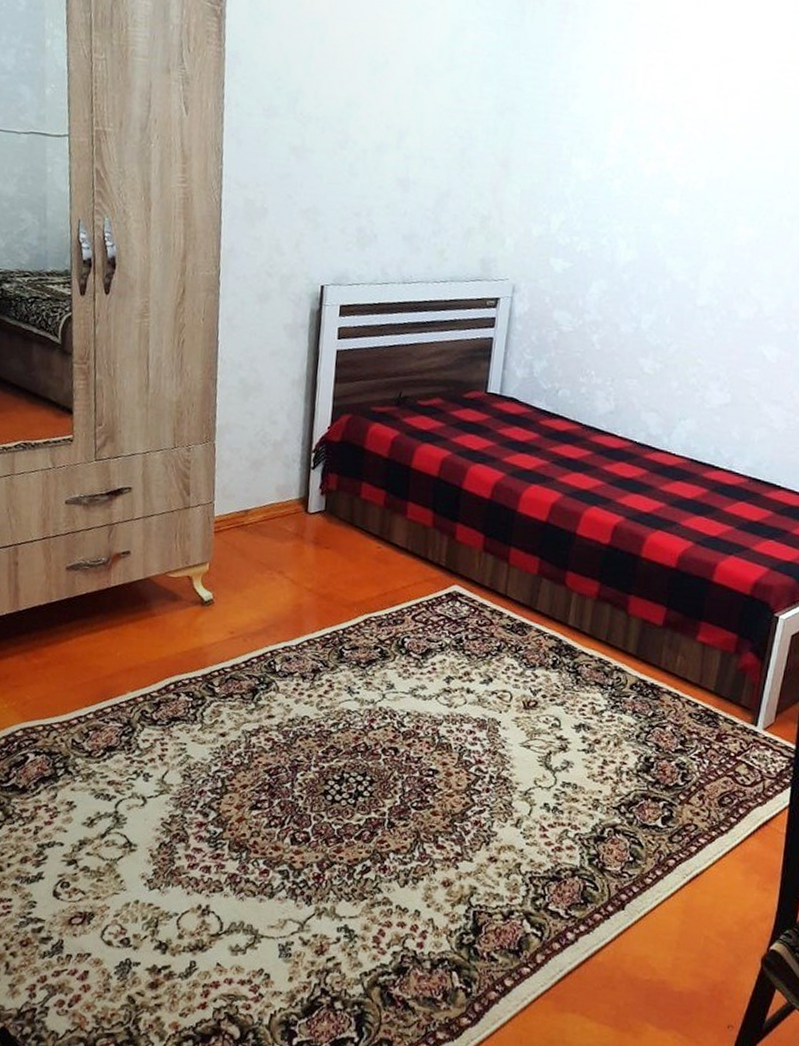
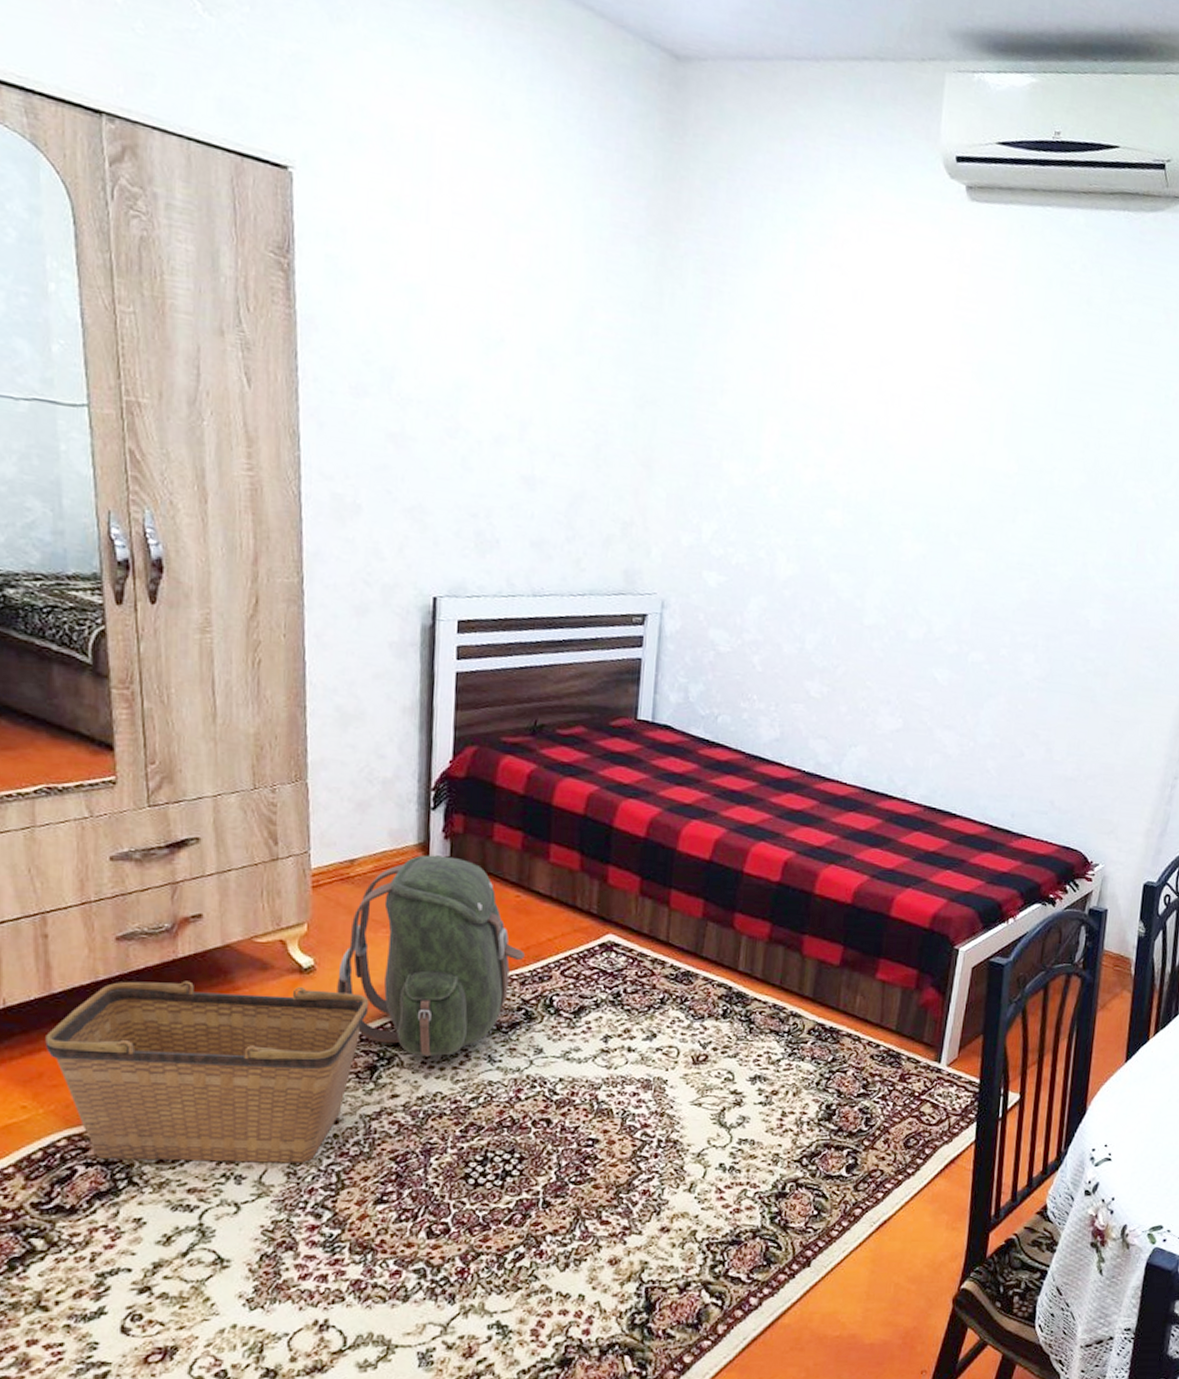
bicycle basket: none [11,604,254,768] -> present [45,981,369,1164]
backpack: none [229,508,382,685] -> present [337,855,525,1057]

